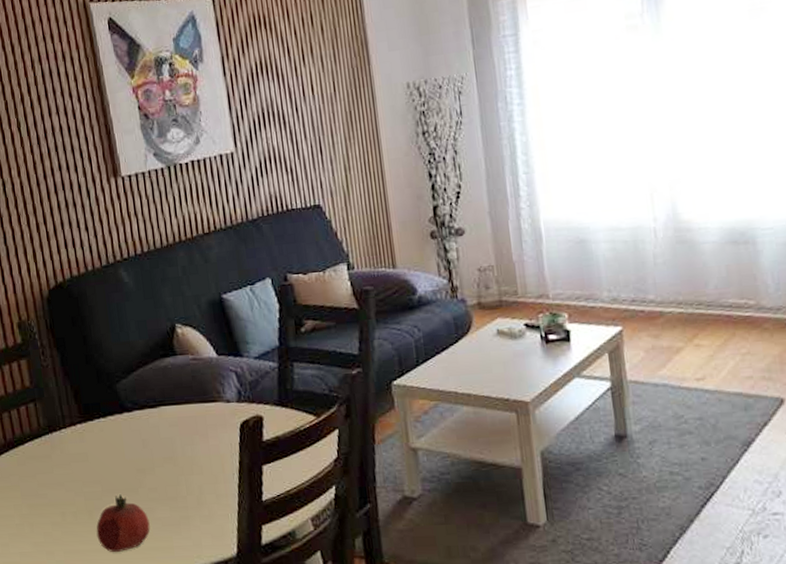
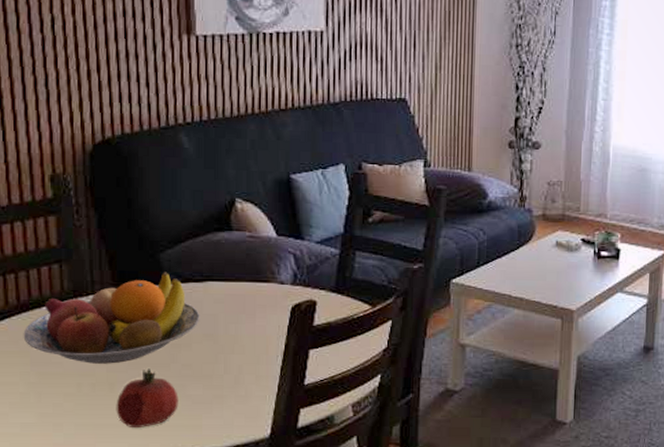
fruit bowl: none [12,401,159,493] -> present [23,272,200,364]

